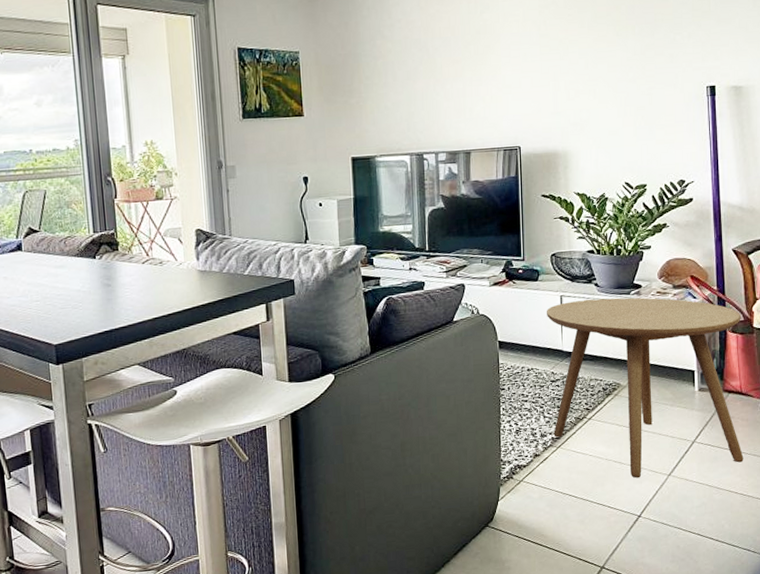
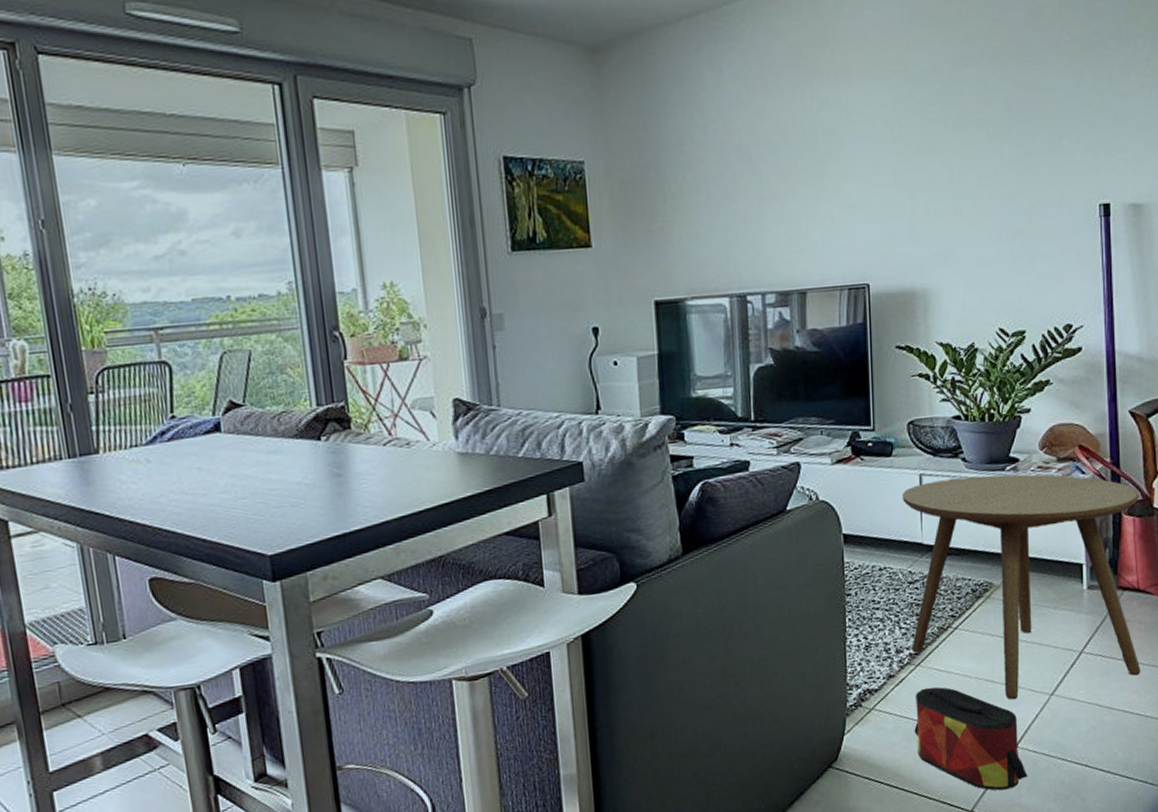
bag: none [555,465,650,552] -> present [914,687,1028,791]

